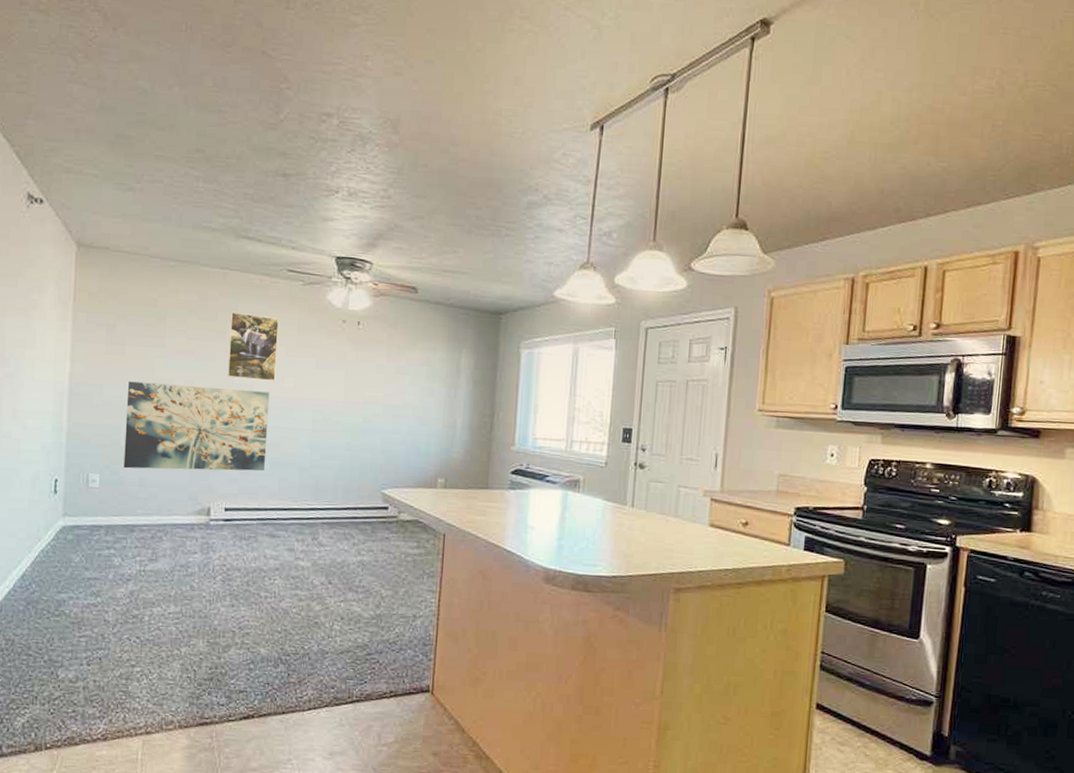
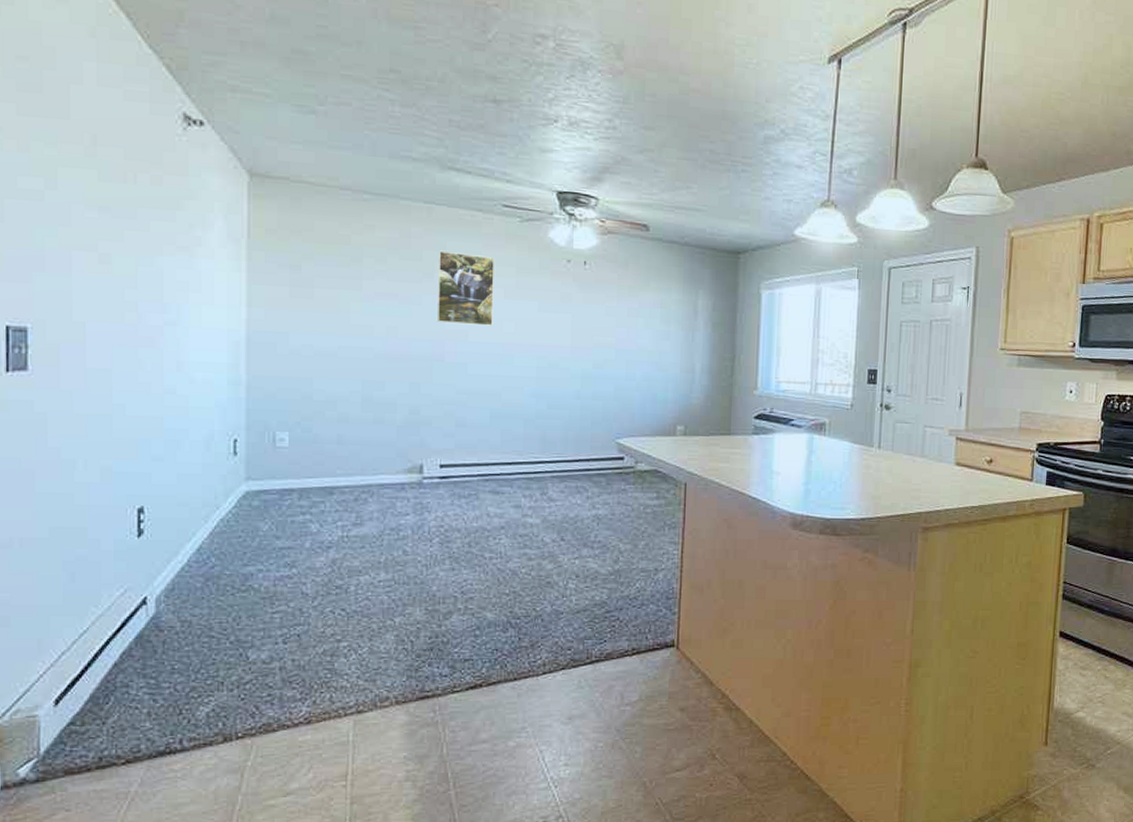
wall art: present [123,381,270,471] -> none [317,328,487,425]

